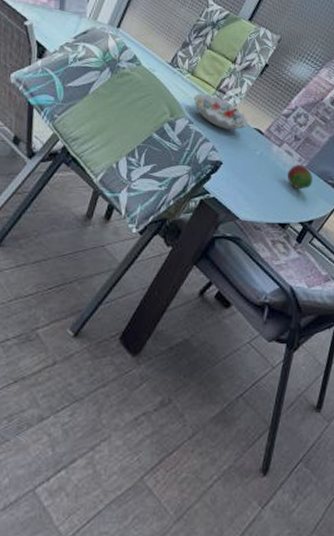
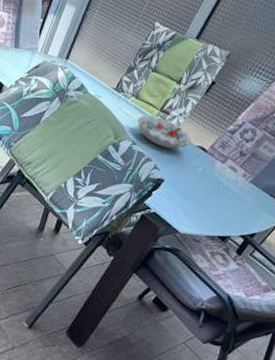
fruit: present [288,164,313,190] -> none [230,179,257,204]

